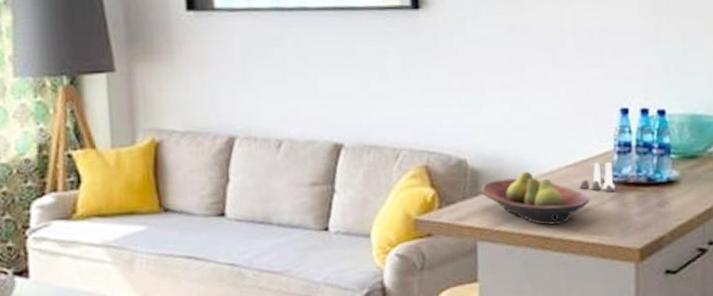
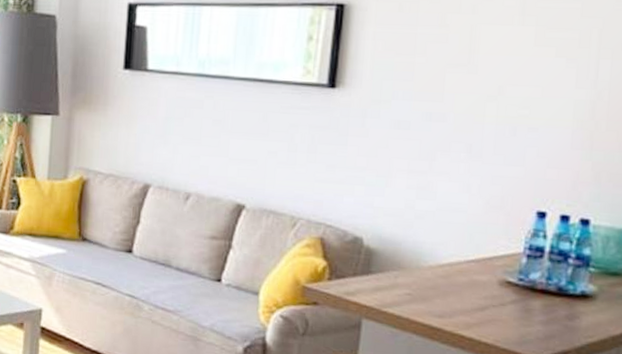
fruit bowl: present [480,171,590,225] -> none [373,259,489,319]
salt and pepper shaker set: present [580,162,615,193] -> none [479,262,520,296]

